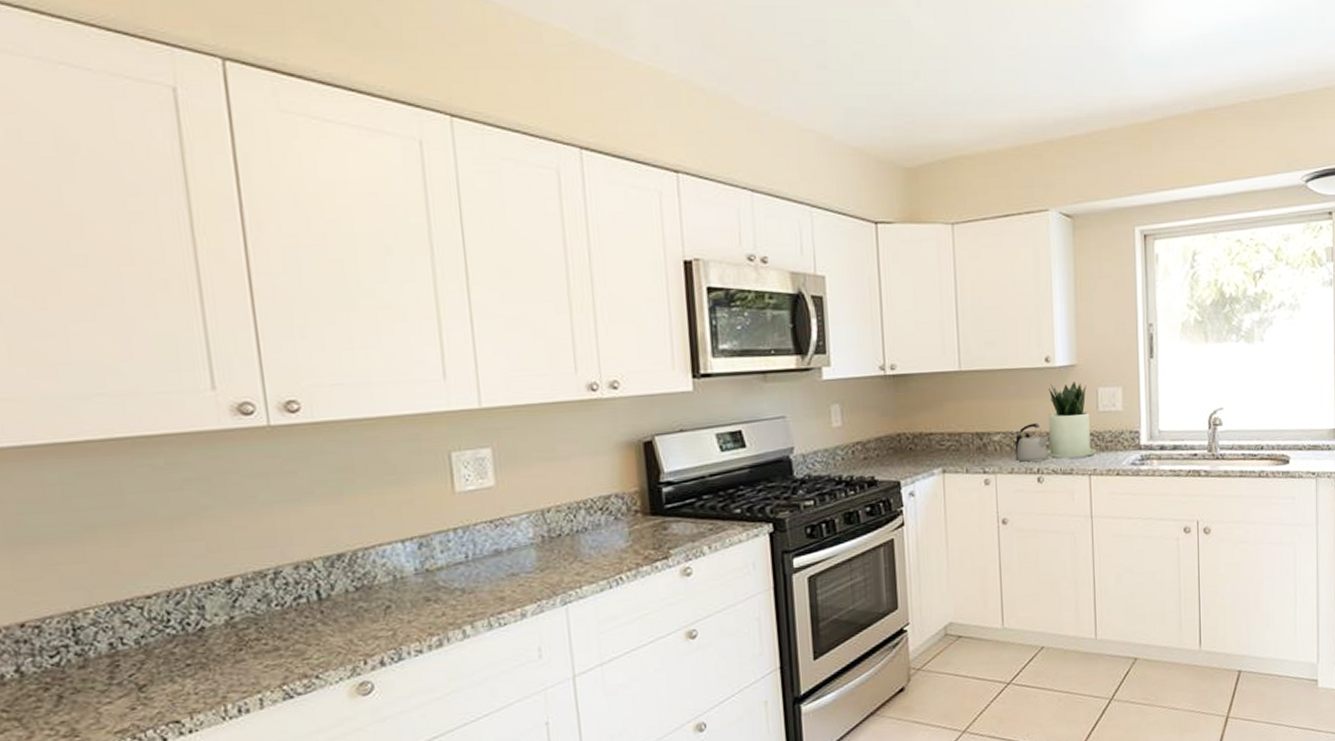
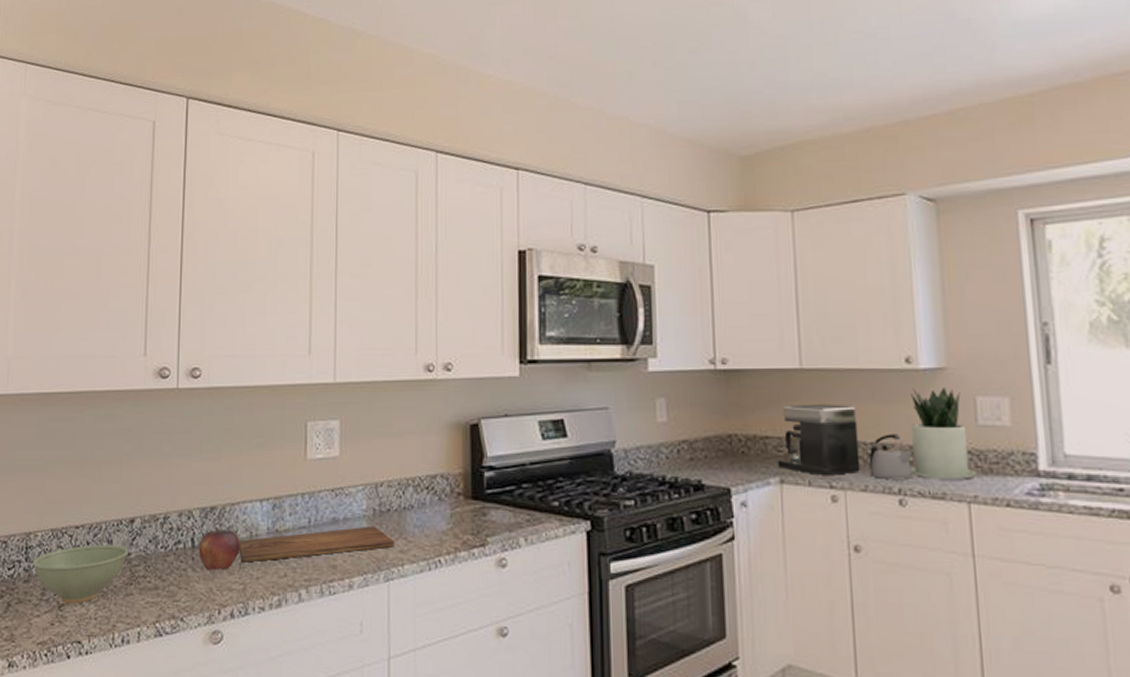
bowl: none [87,610,231,684] -> present [32,545,129,604]
fruit: none [327,574,384,623] -> present [198,526,241,572]
cutting board: none [379,552,570,608] -> present [238,526,395,563]
coffee maker: none [940,400,1008,464] -> present [777,403,861,477]

